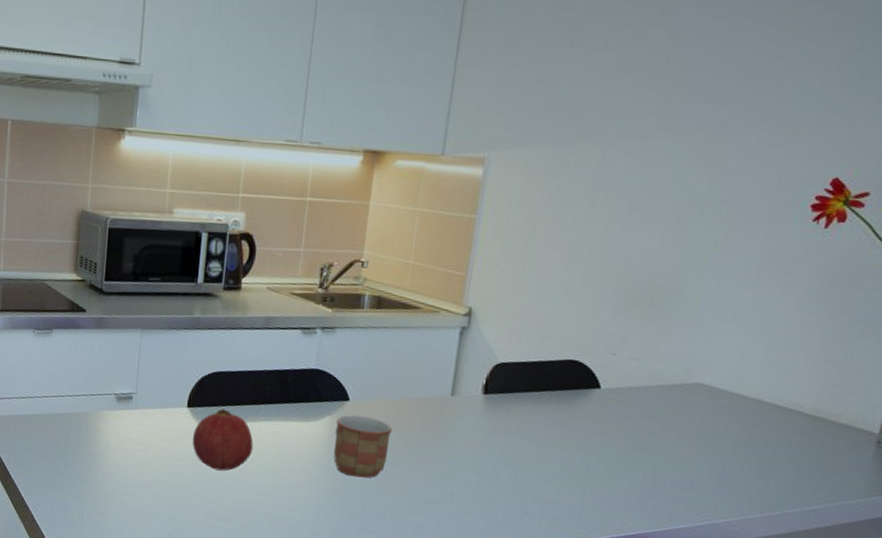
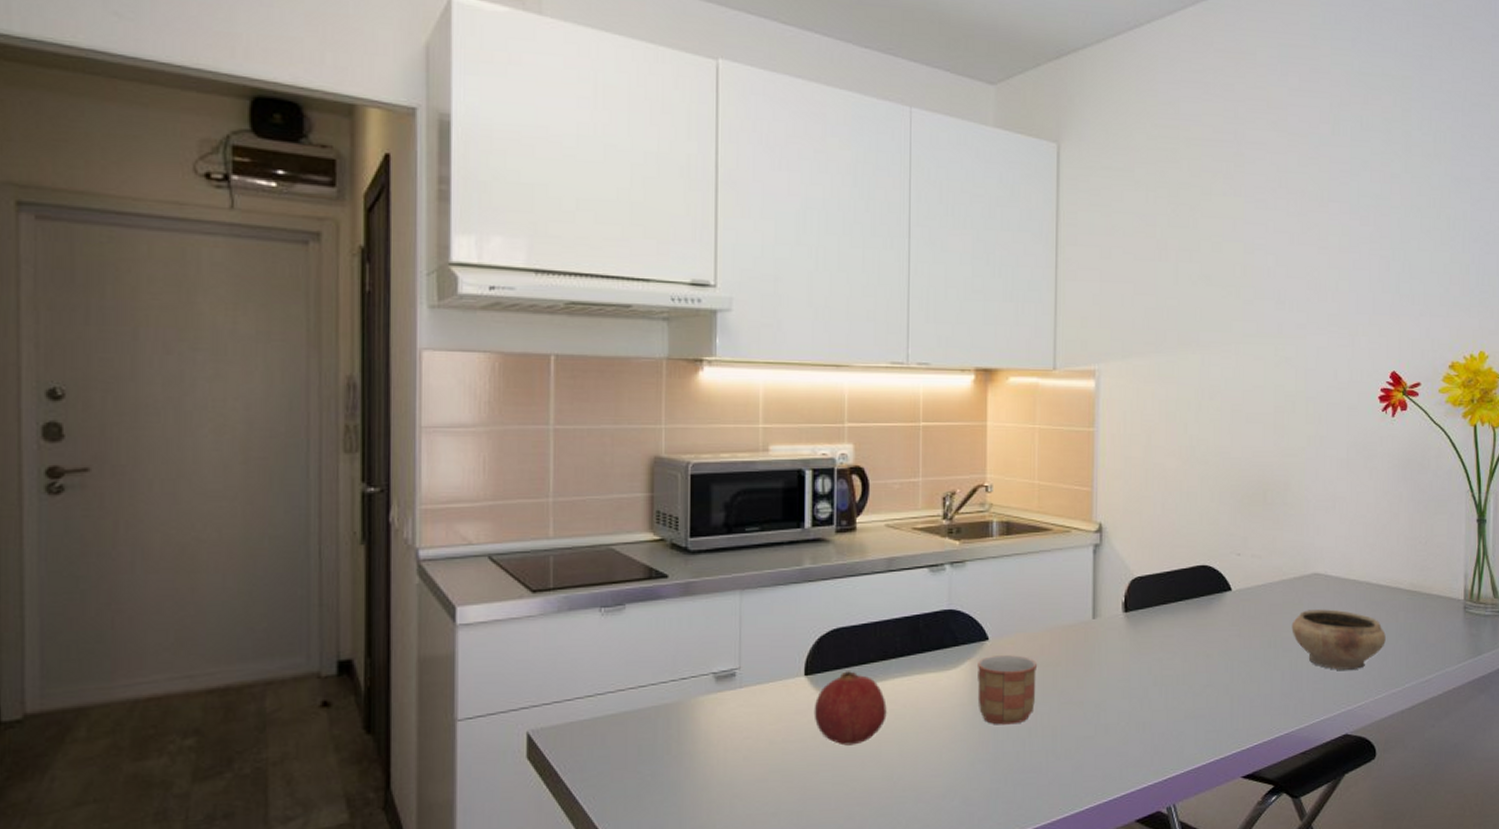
ceramic bowl: none [661,418,773,486] -> present [1291,609,1386,670]

